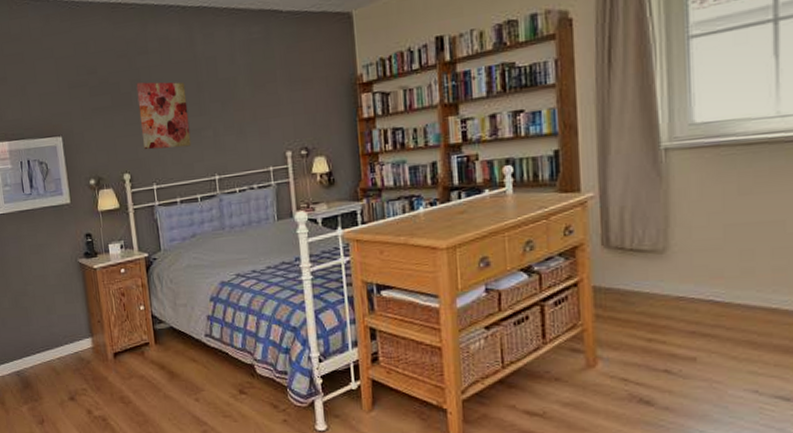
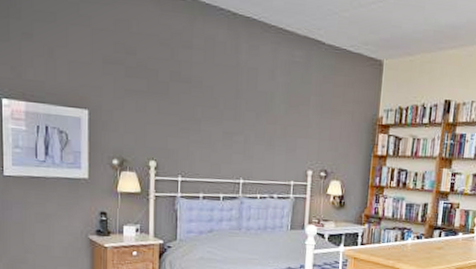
wall art: present [136,82,192,150] -> none [173,74,225,148]

